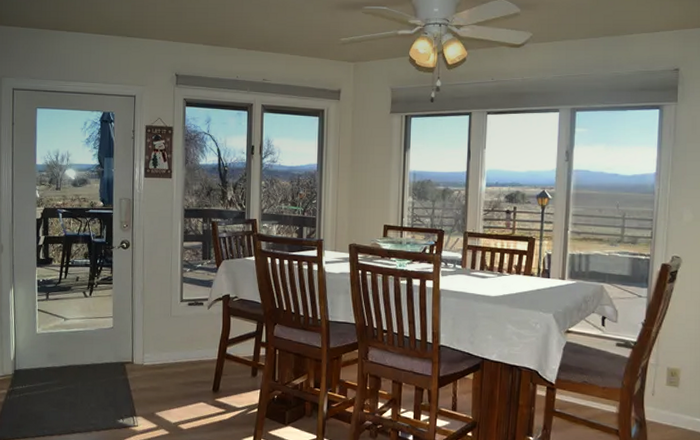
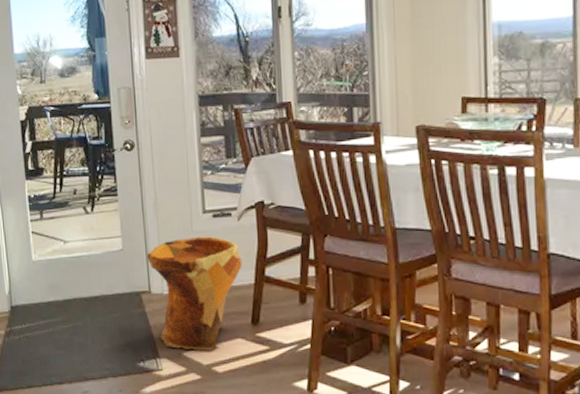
woven basket: none [132,320,209,412] -> present [147,236,242,351]

